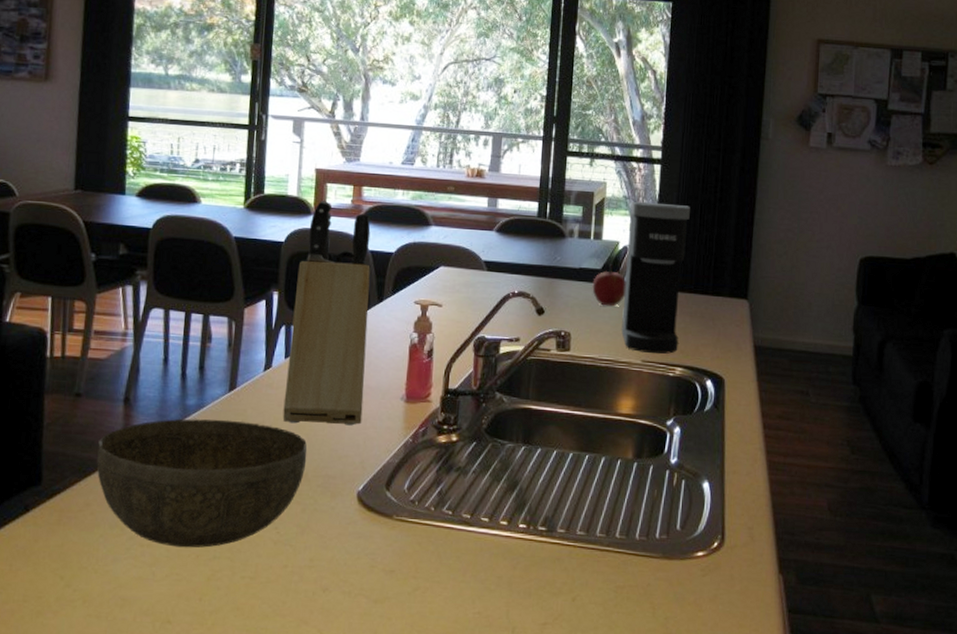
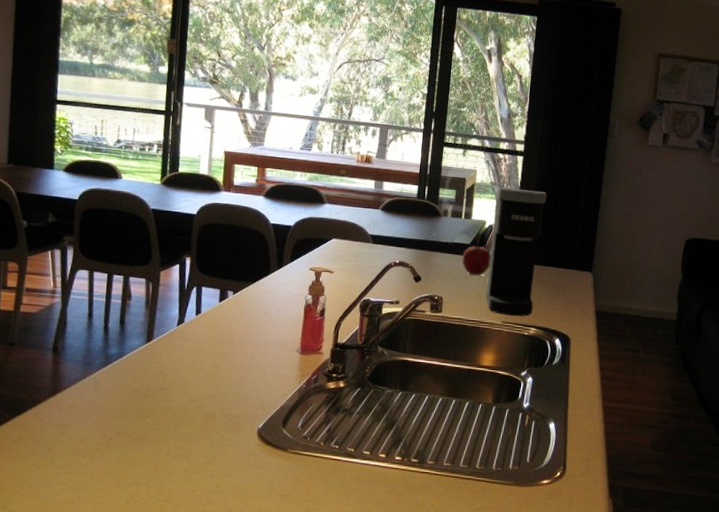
bowl: present [96,418,307,548] -> none [28,365,215,476]
knife block: present [283,201,371,426] -> none [193,179,273,373]

